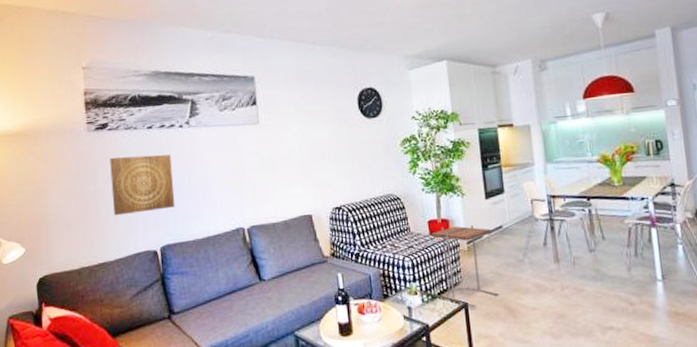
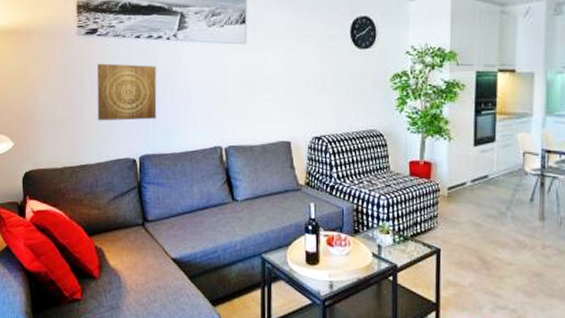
side table: present [431,224,499,308] -> none [410,169,476,255]

